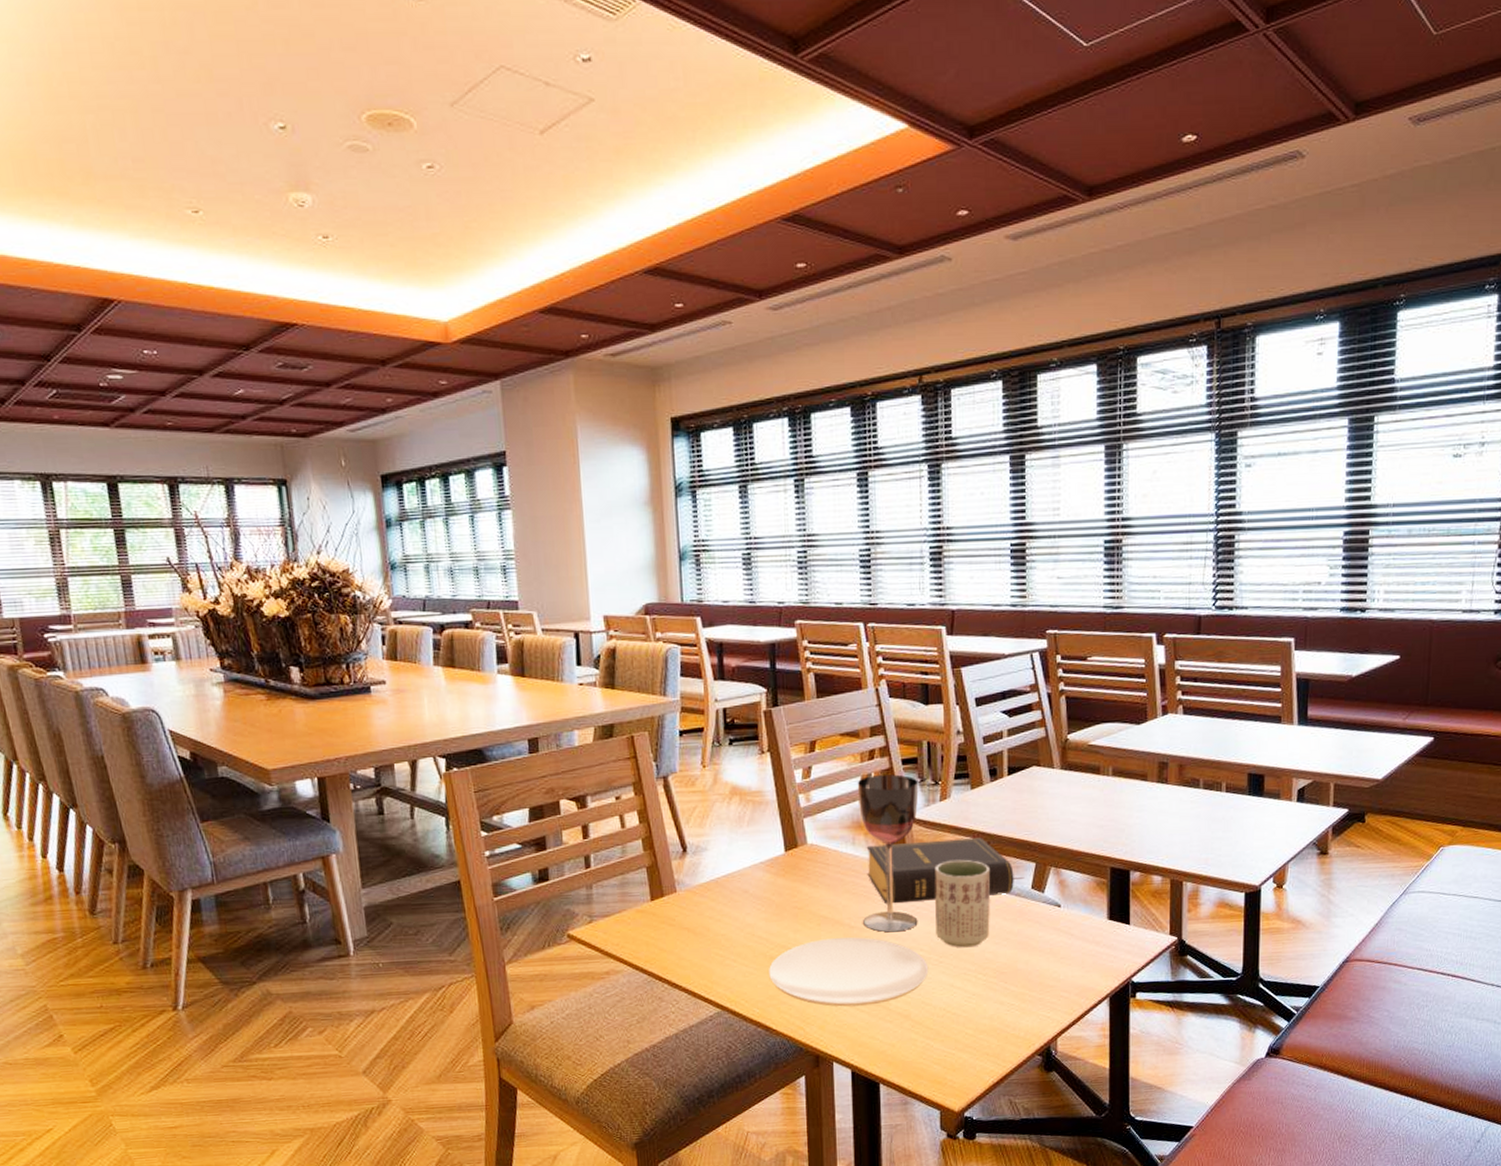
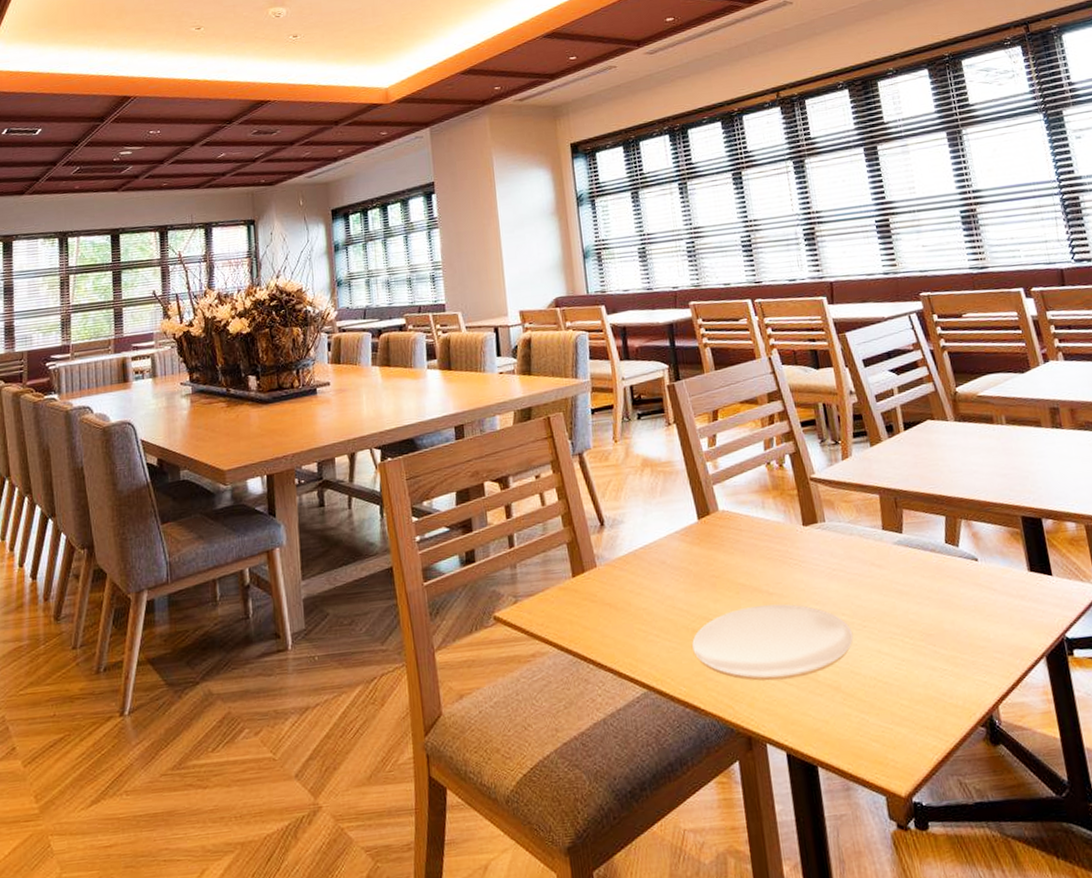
wineglass: present [857,774,919,933] -> none [760,437,836,597]
book: present [866,838,1025,905] -> none [776,494,937,568]
cup: present [934,859,991,948] -> none [845,517,910,610]

